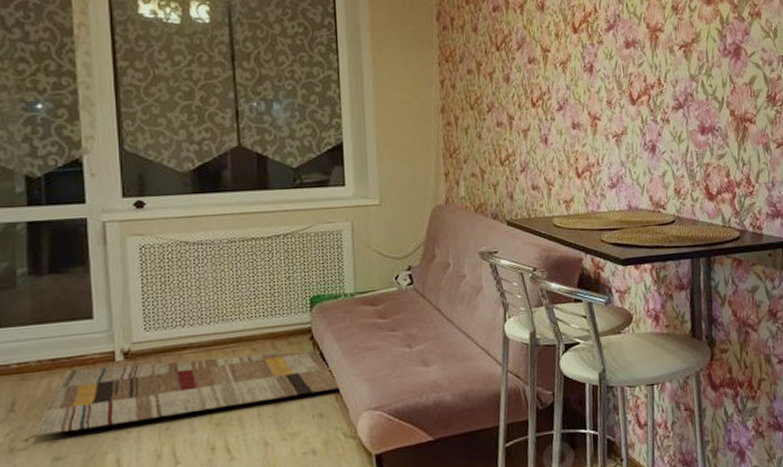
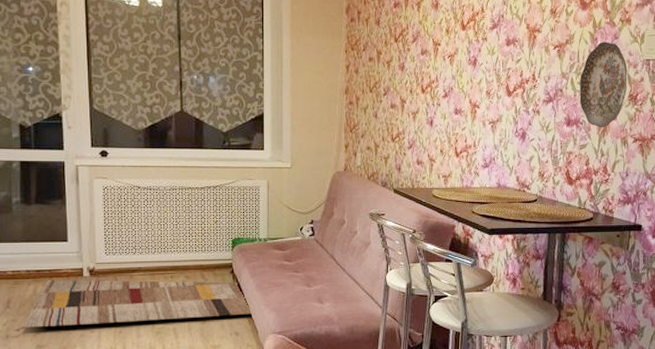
decorative plate: none [710,38,764,134] -> present [579,42,628,128]

